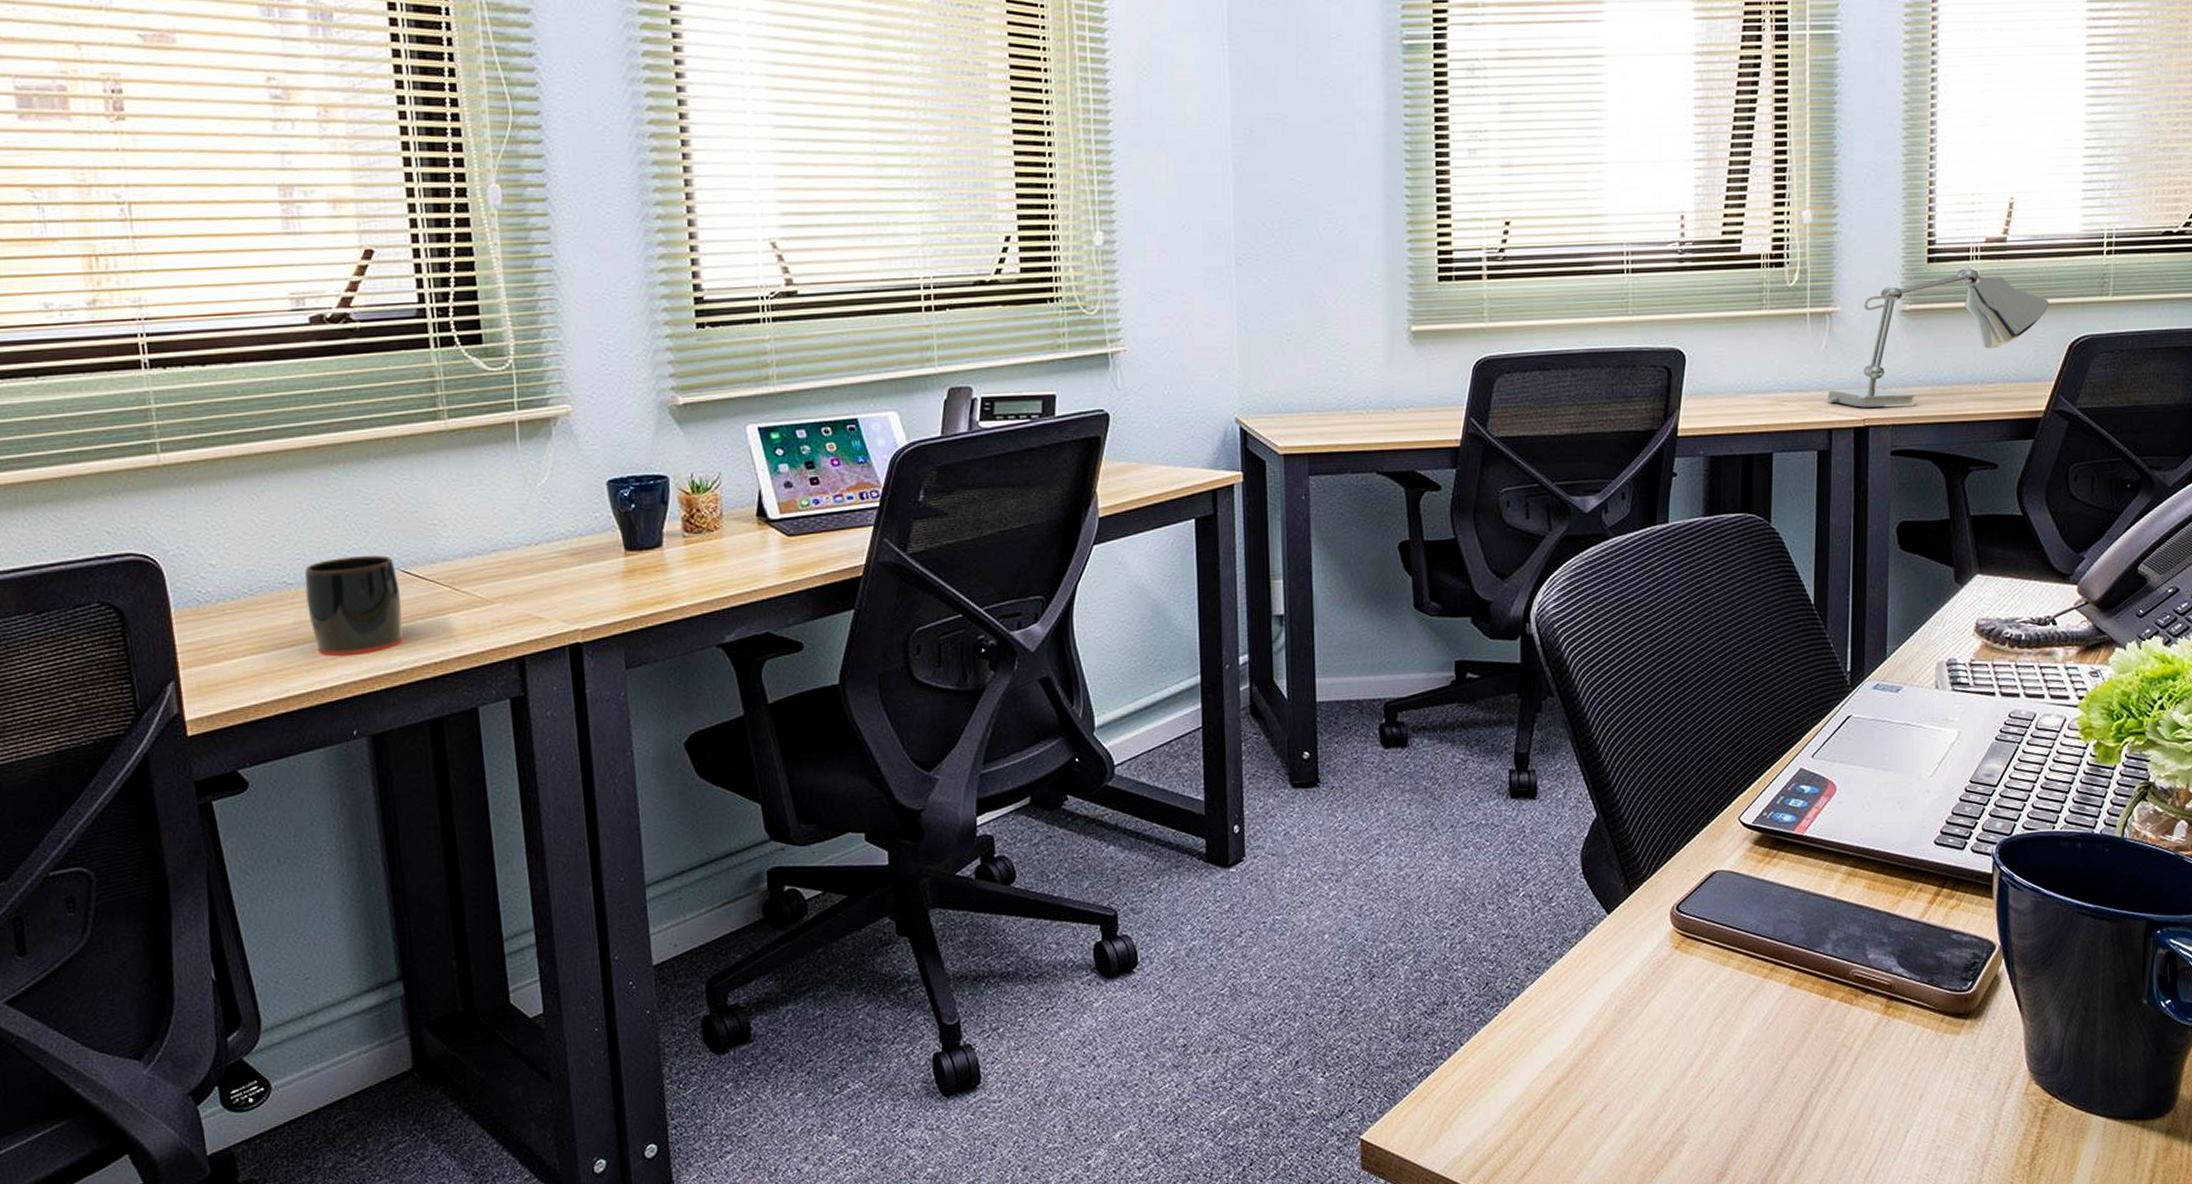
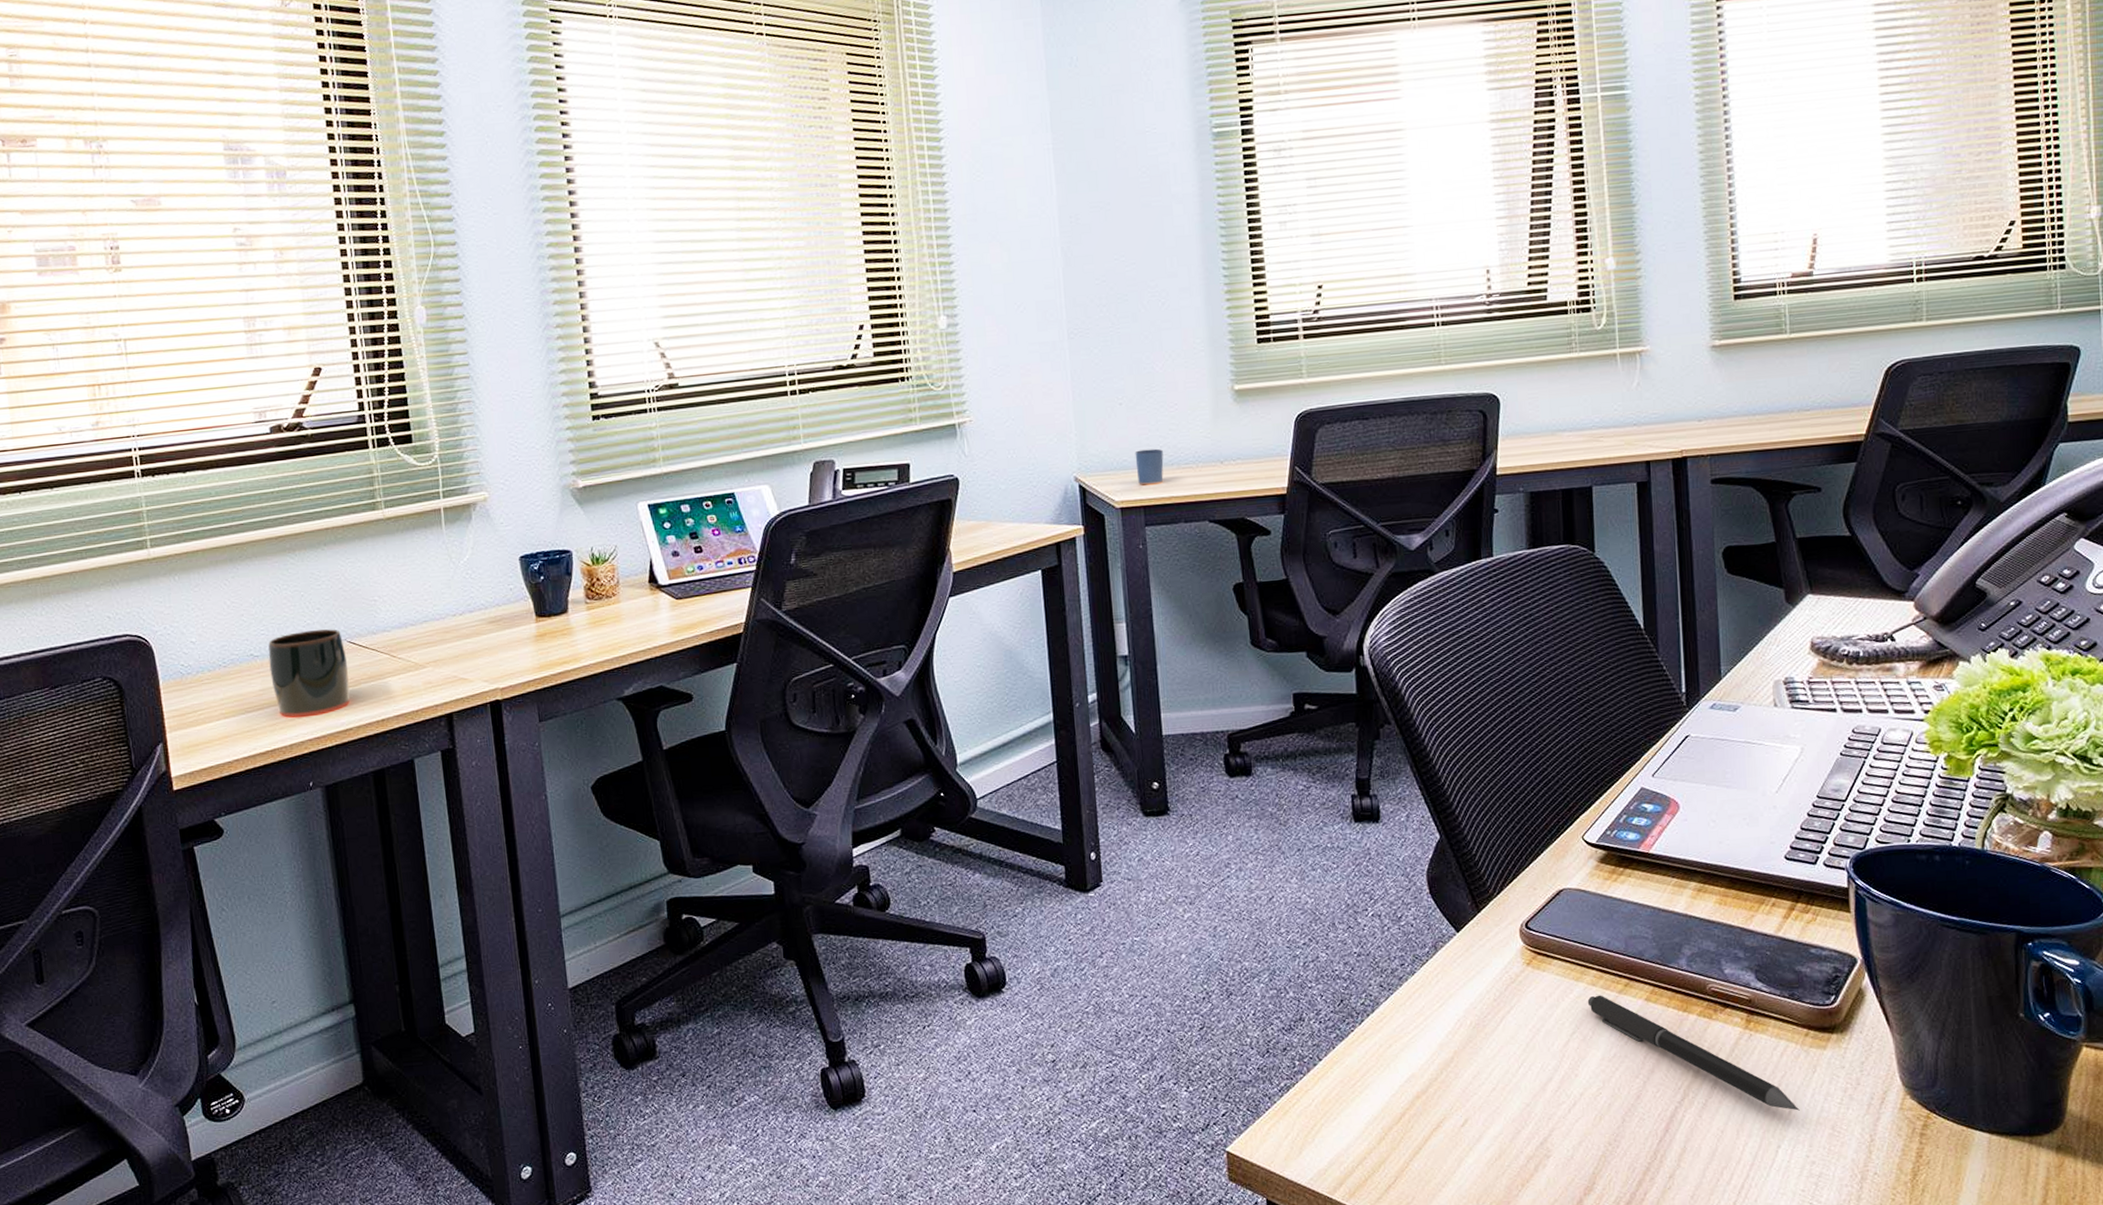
mug: none [1301,391,1332,431] -> present [1135,448,1164,485]
pen: none [1732,979,1930,1096] -> present [1587,995,1800,1111]
desk lamp: present [1827,267,2049,408] -> none [1643,301,1861,440]

